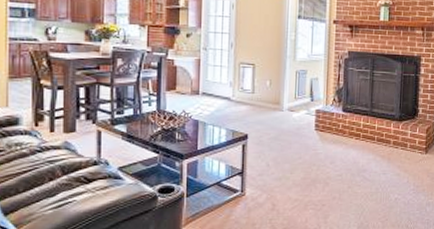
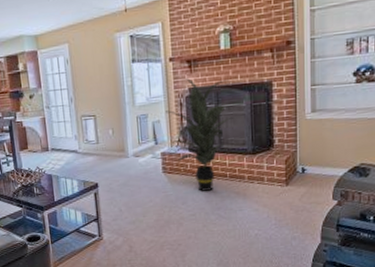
indoor plant: none [325,42,388,152] -> present [166,78,234,191]

